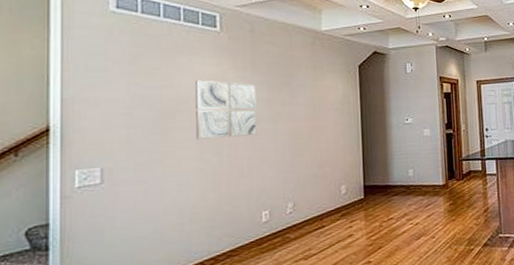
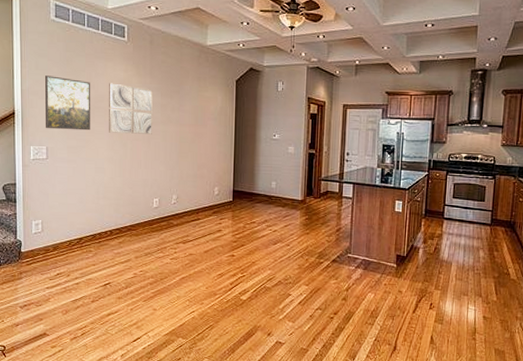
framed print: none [100,78,169,145] -> present [45,76,90,131]

